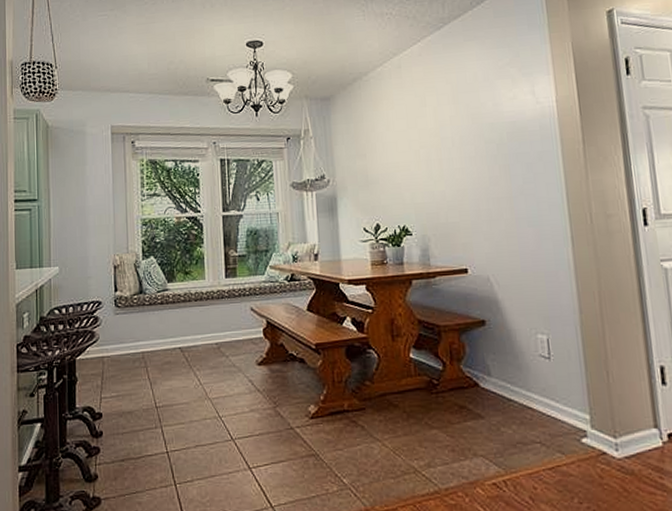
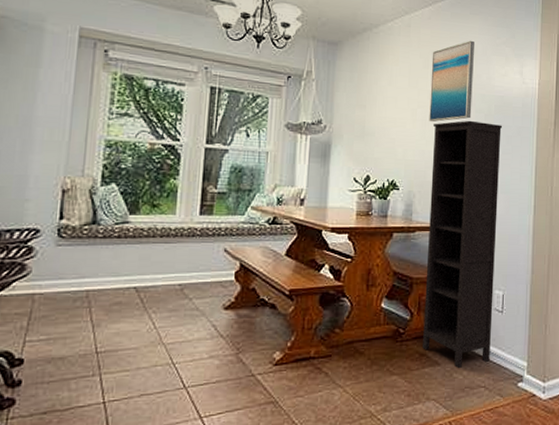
wall art: none [428,68,481,160] -> present [429,40,474,122]
bookcase: none [440,152,542,421] -> present [423,120,503,368]

